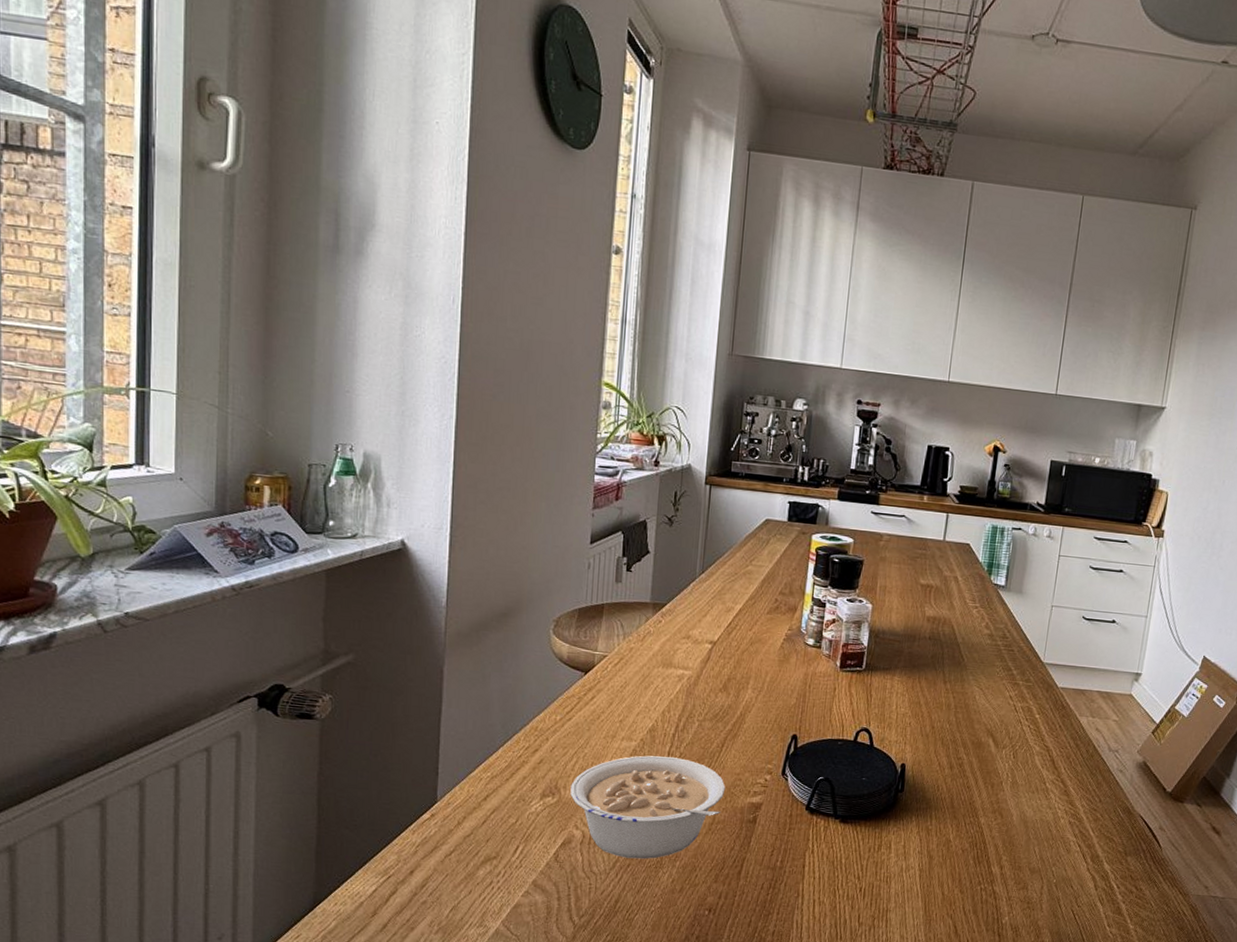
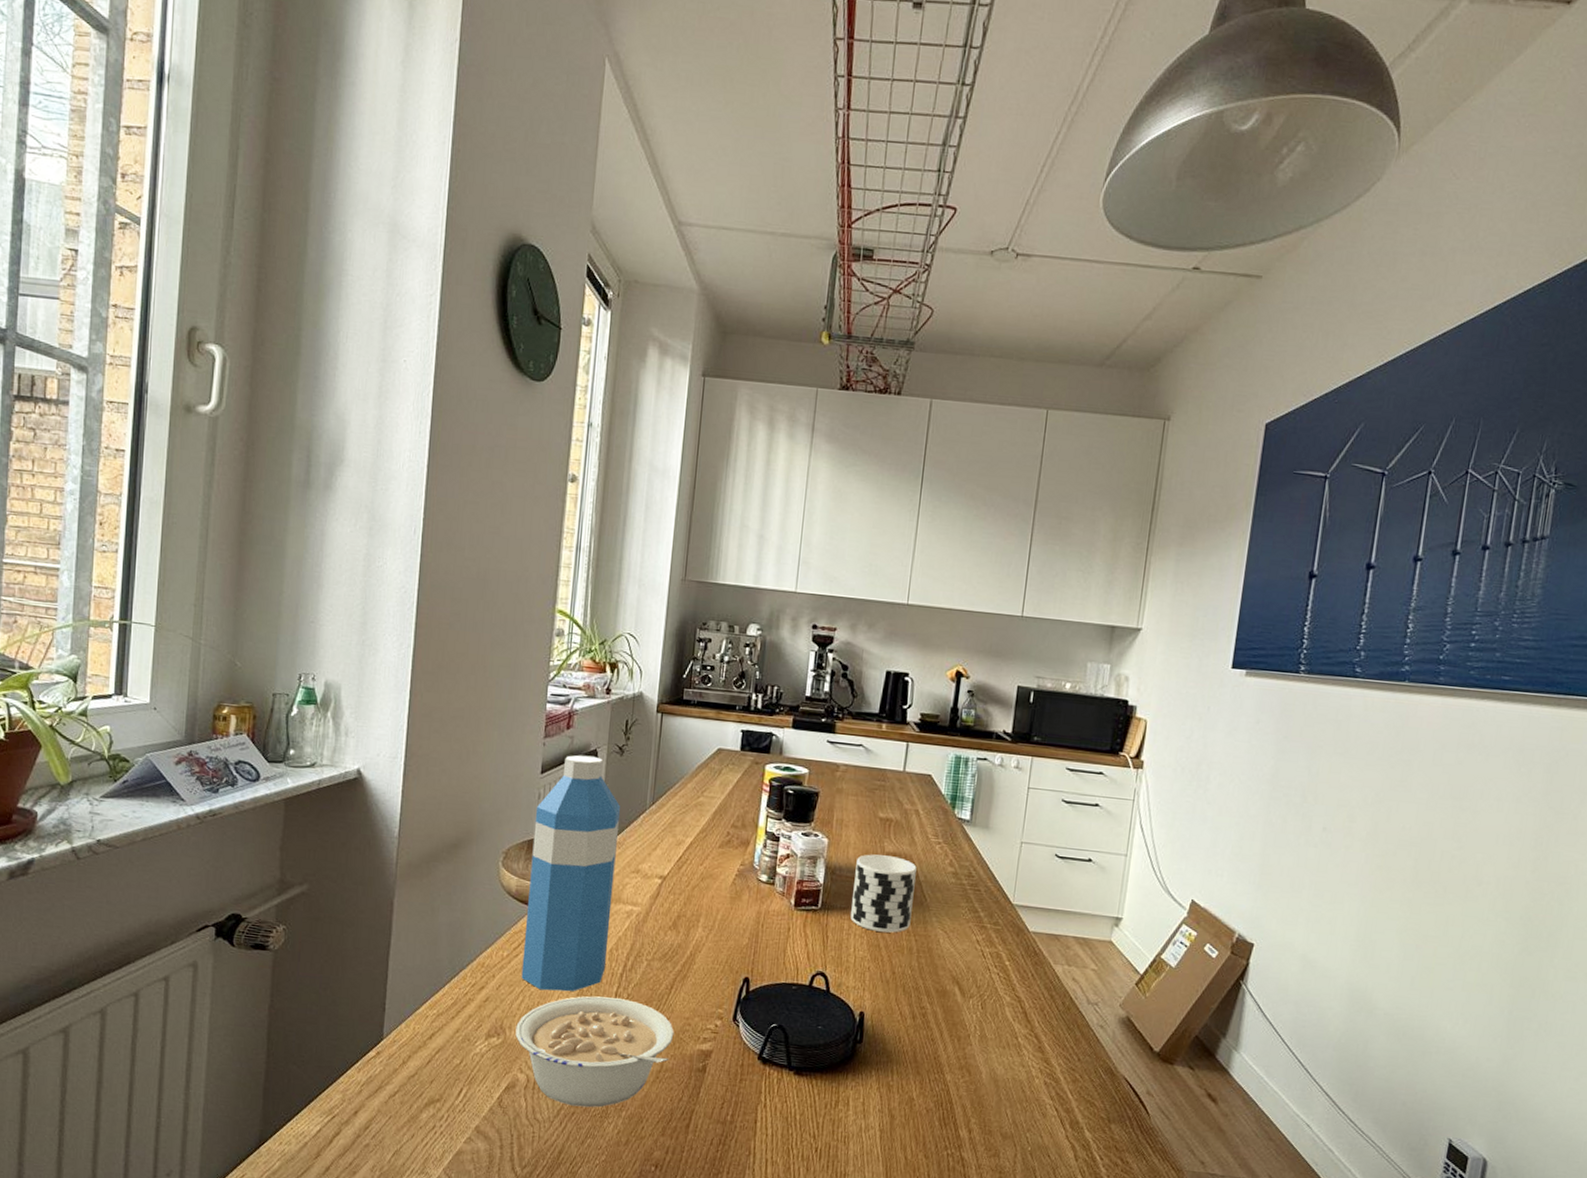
water bottle: none [575,525,671,752] -> present [521,755,621,992]
cup: none [893,618,955,691] -> present [850,854,917,933]

